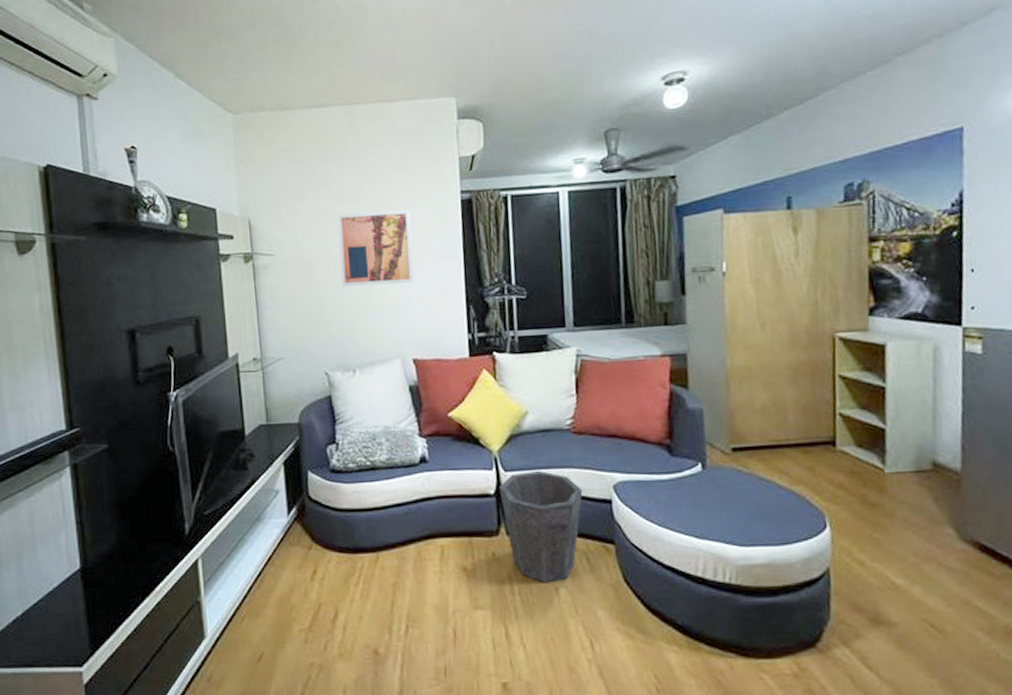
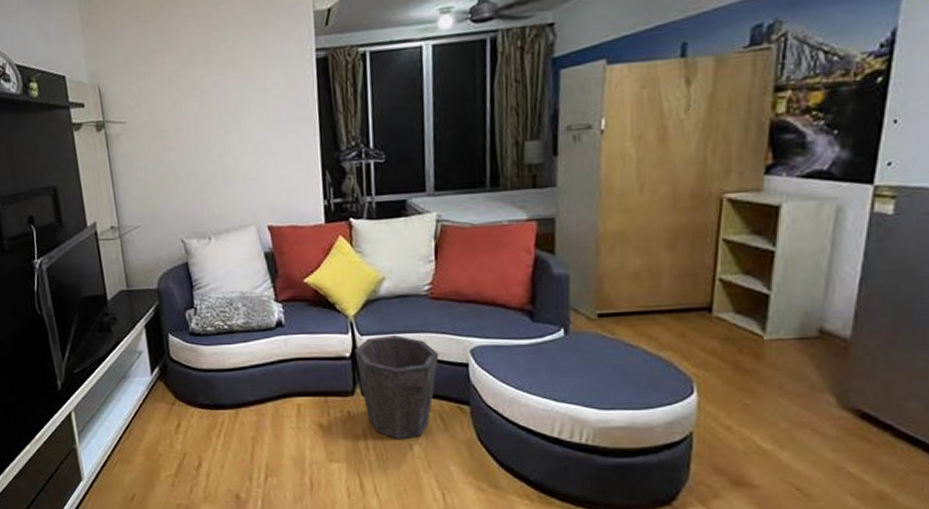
wall art: present [338,209,414,287] -> none [188,71,268,154]

